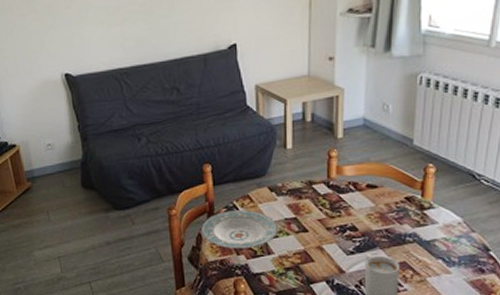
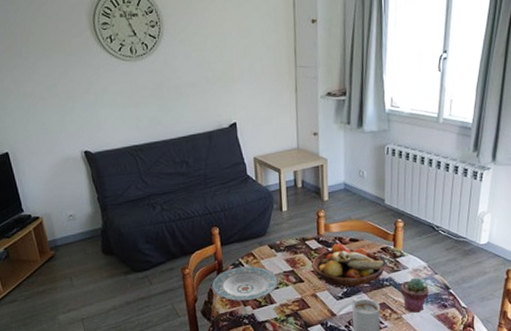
fruit bowl: none [319,188,409,241] -> present [312,243,385,288]
potted succulent: none [427,234,463,276] -> present [401,277,429,313]

